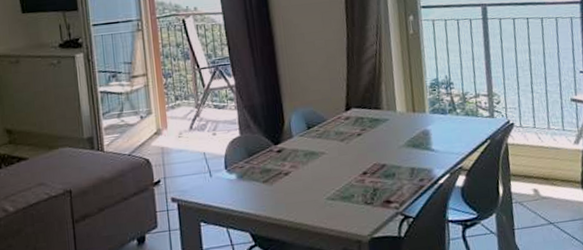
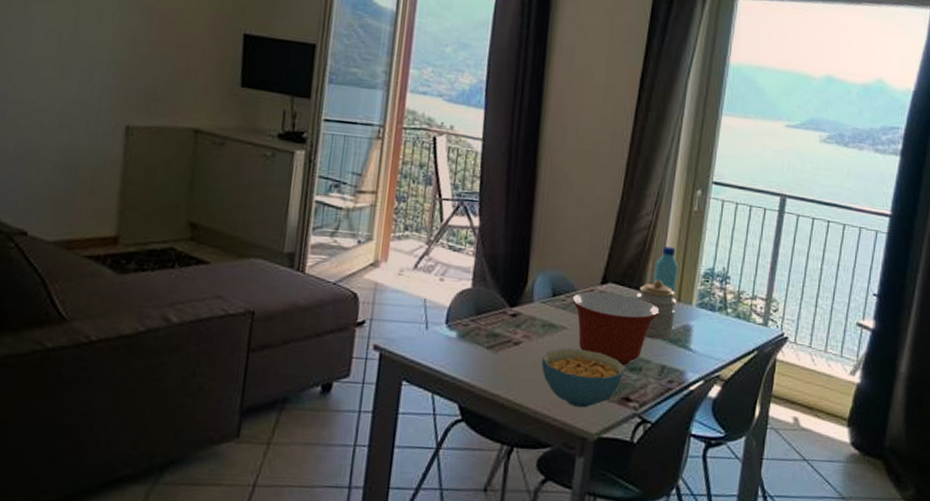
cereal bowl: none [309,167,381,217] -> present [541,348,625,408]
mixing bowl: none [324,115,400,175] -> present [571,291,660,366]
jar: none [377,97,415,148] -> present [636,279,677,340]
water bottle: none [387,68,410,109] -> present [654,246,679,296]

